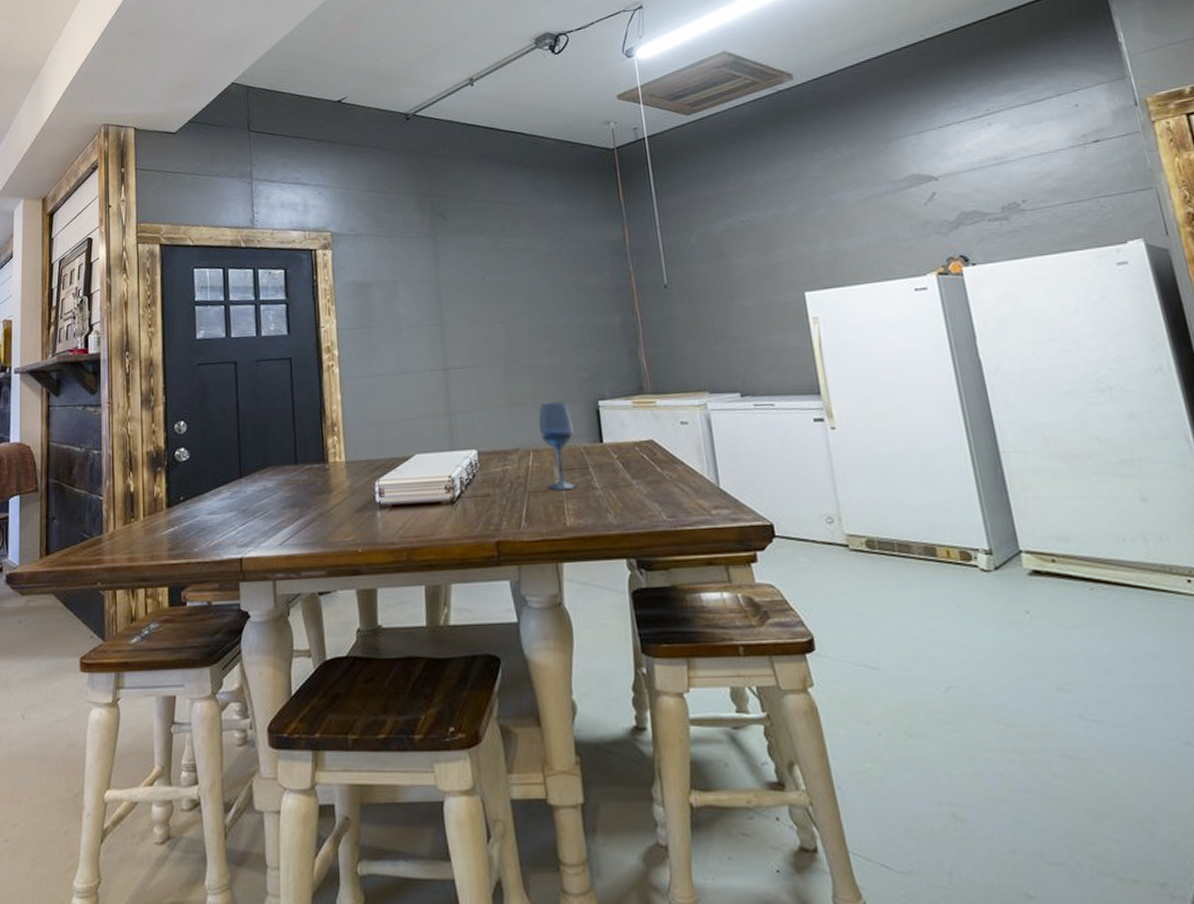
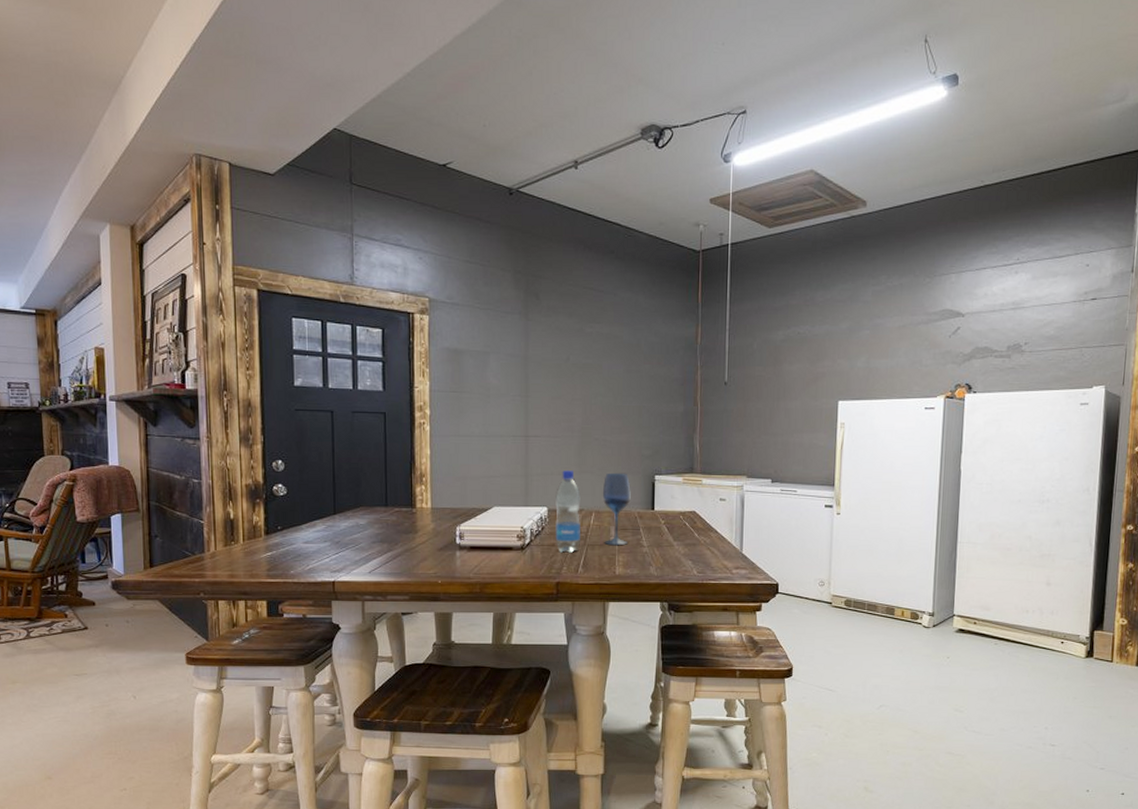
bottle: none [484,403,520,504] -> present [555,469,582,553]

